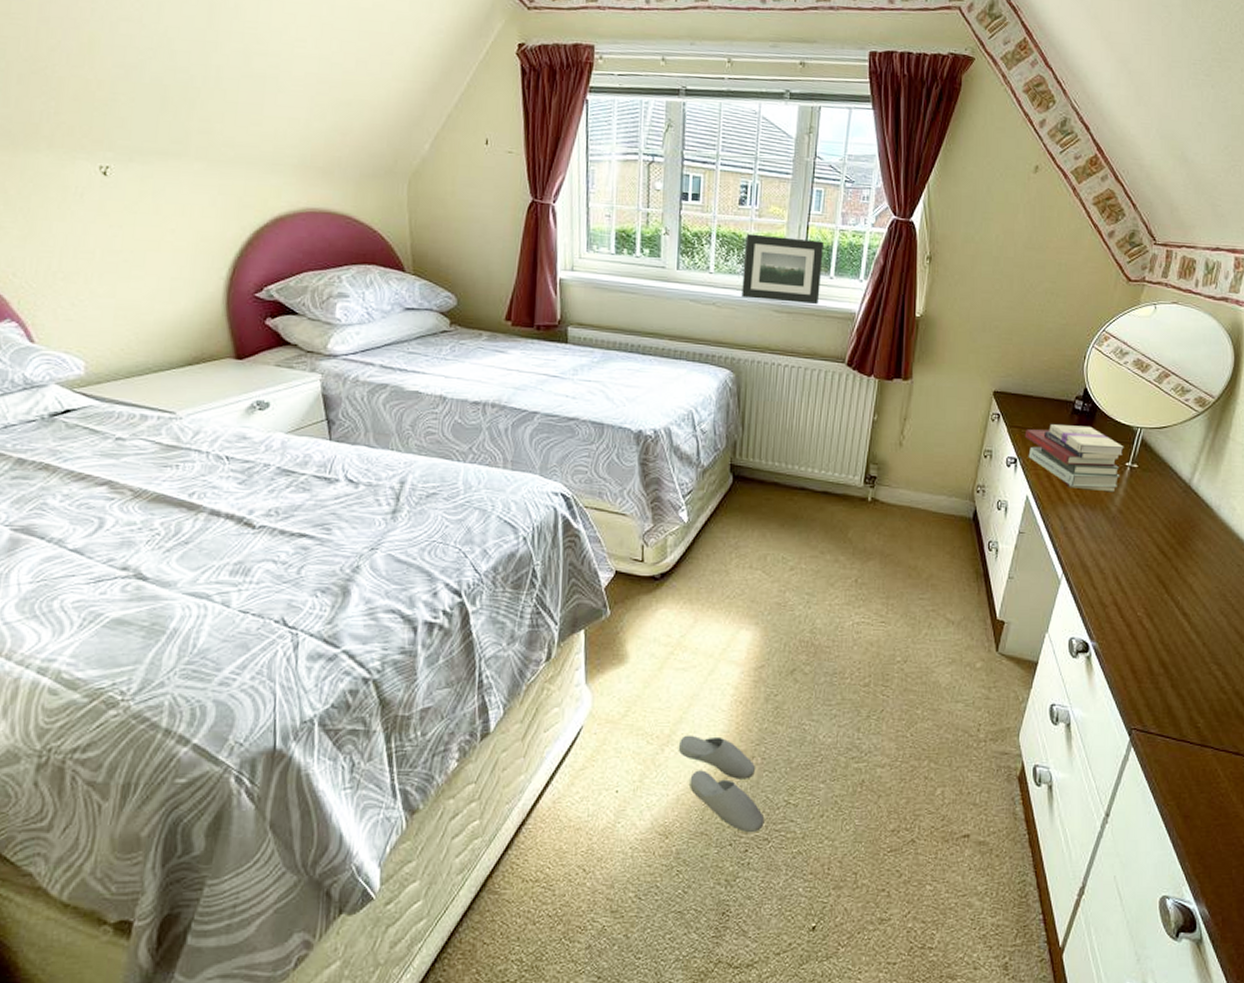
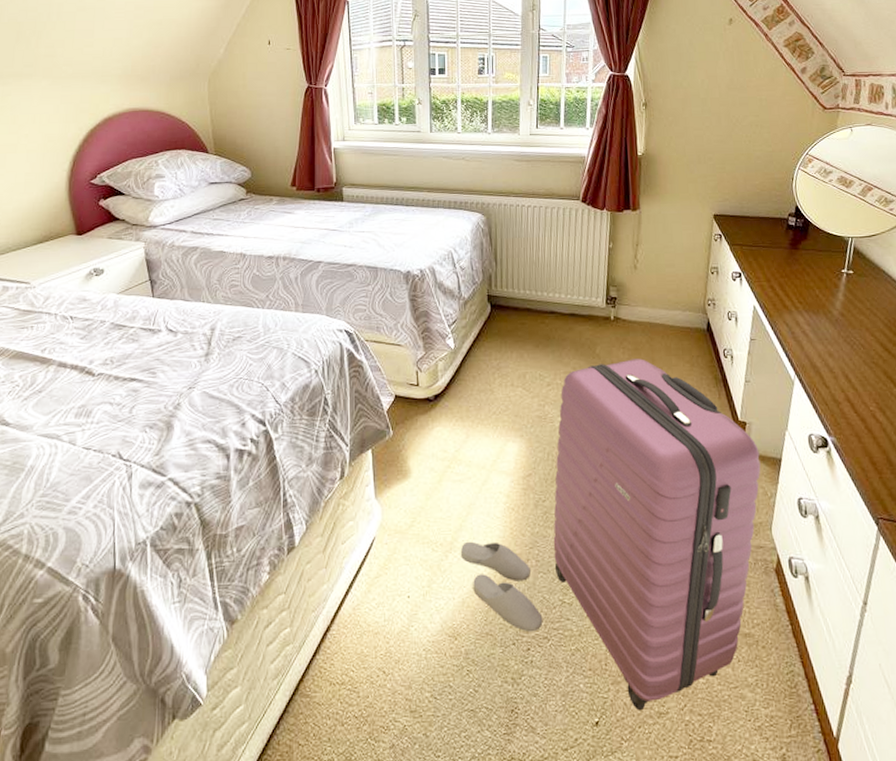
picture frame: present [742,233,825,305] -> none [486,97,553,153]
suitcase: none [782,546,1015,917] -> present [553,358,761,711]
books: present [1024,424,1124,493] -> none [746,239,838,298]

